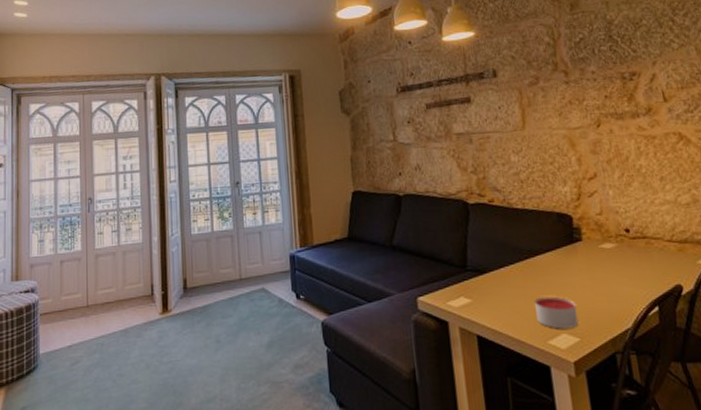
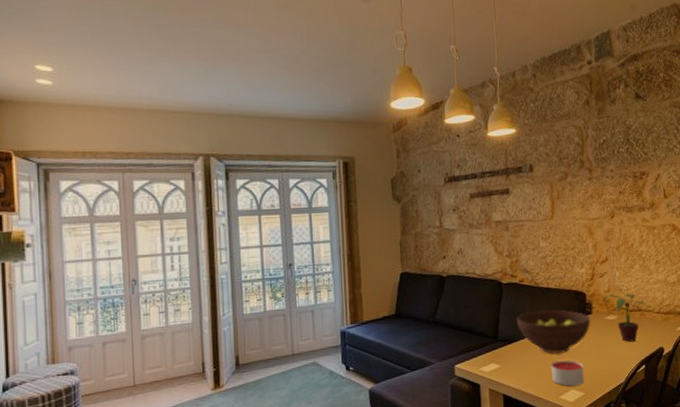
fruit bowl: none [487,234,581,289] -> present [516,309,591,355]
potted plant: none [594,217,658,277] -> present [602,294,650,342]

